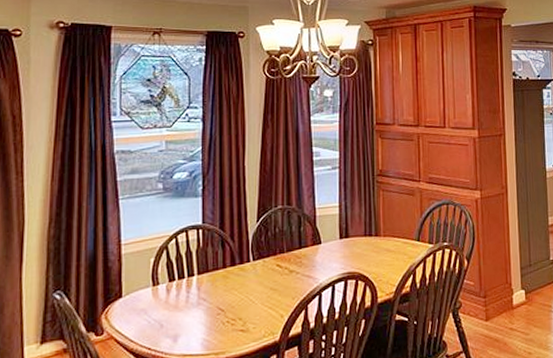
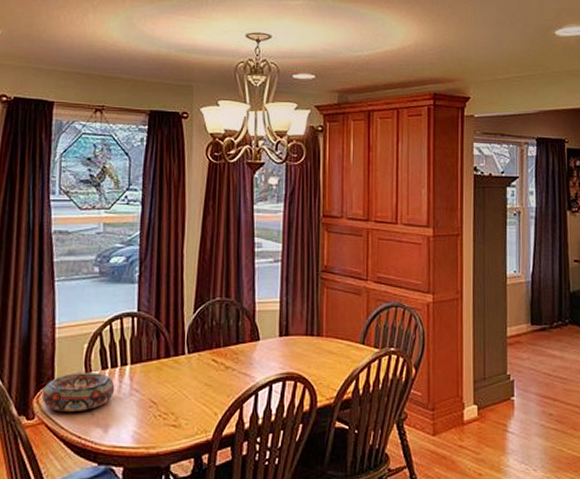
decorative bowl: none [110,285,183,326] -> present [42,373,115,412]

